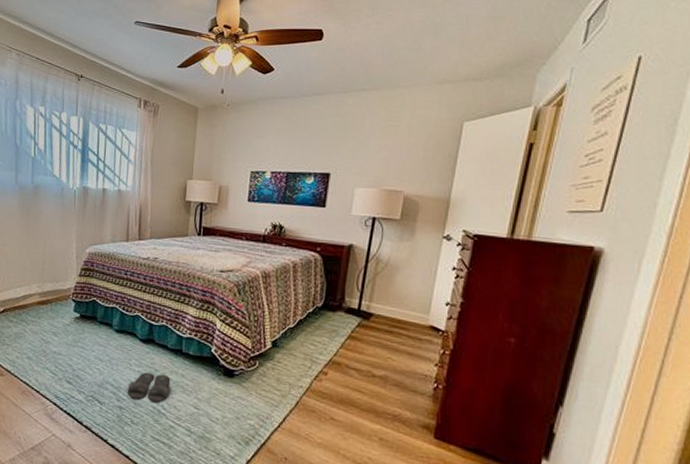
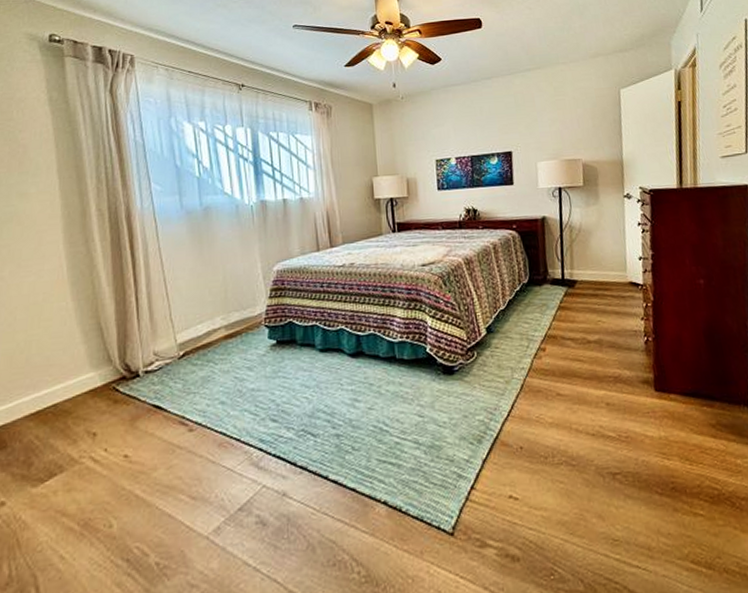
slippers: present [127,372,172,403] -> none [342,387,391,424]

